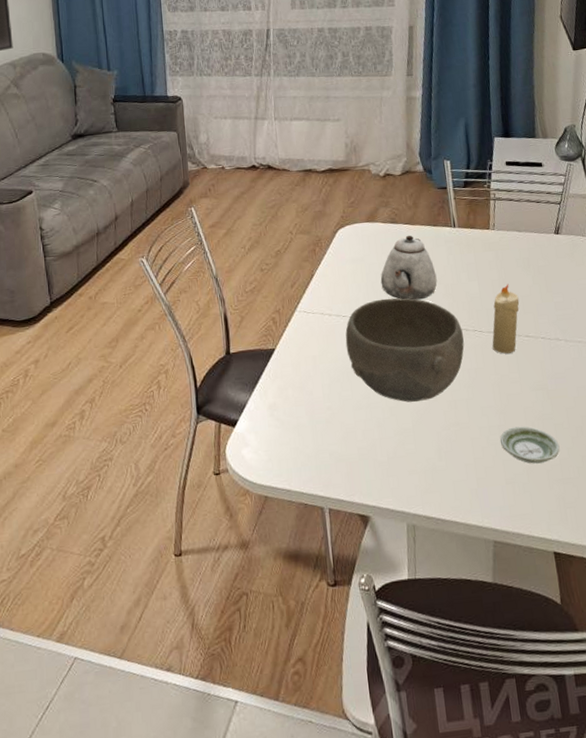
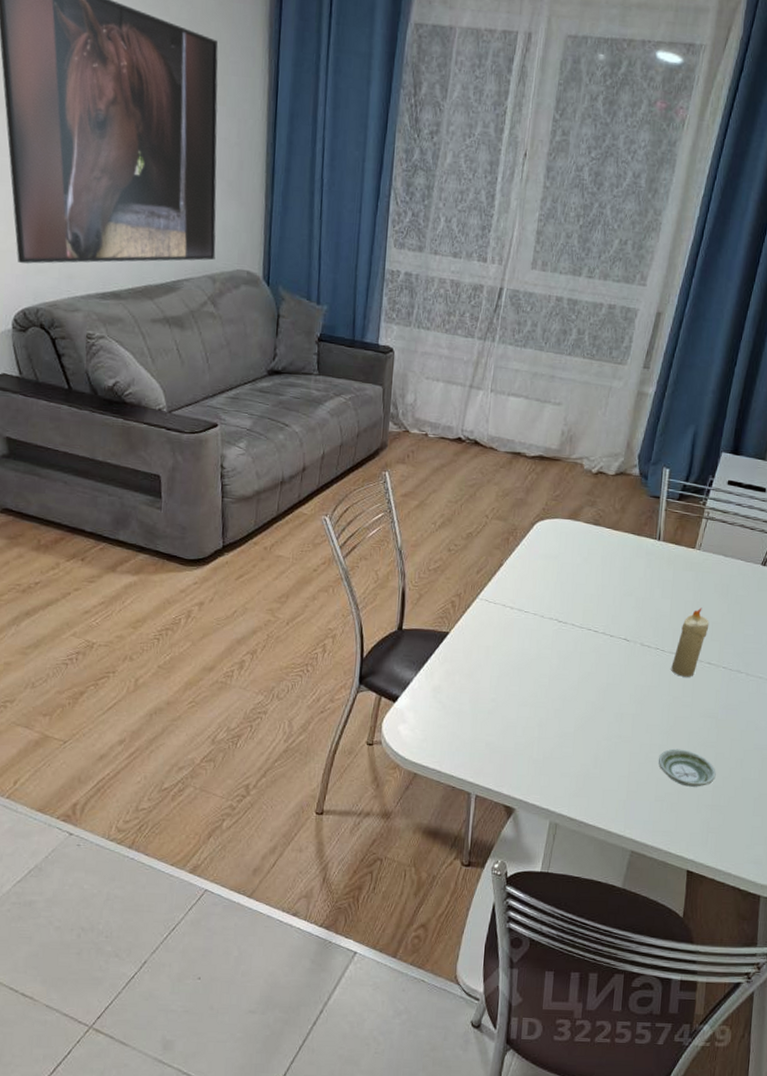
bowl: present [345,298,465,402] -> none [522,601,644,709]
teapot: present [380,235,437,300] -> none [570,540,630,609]

